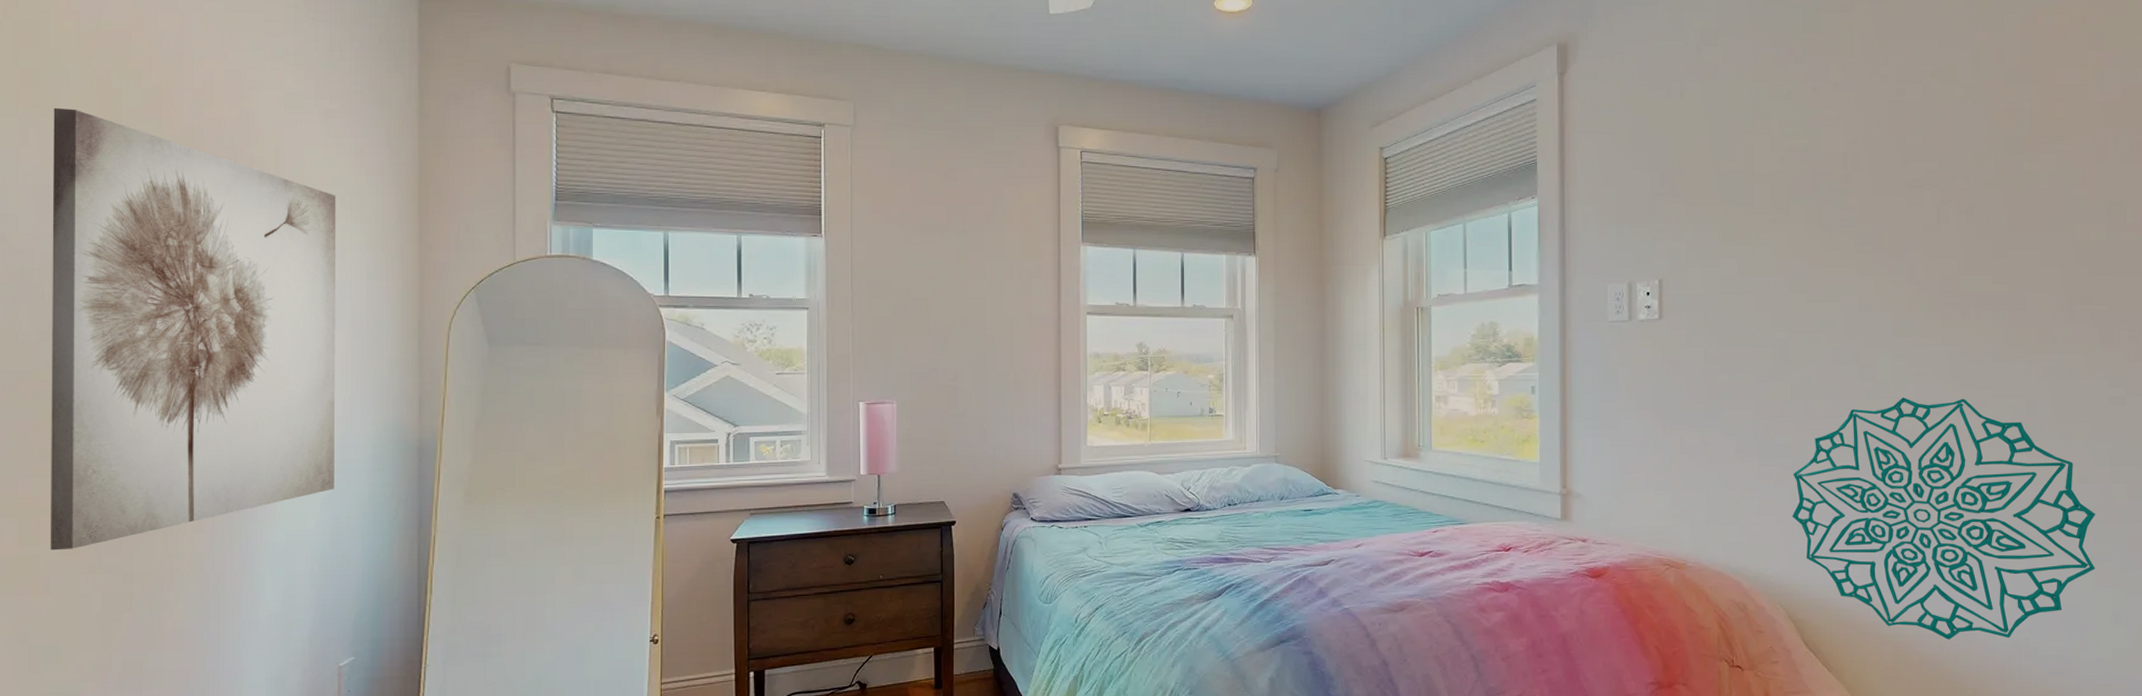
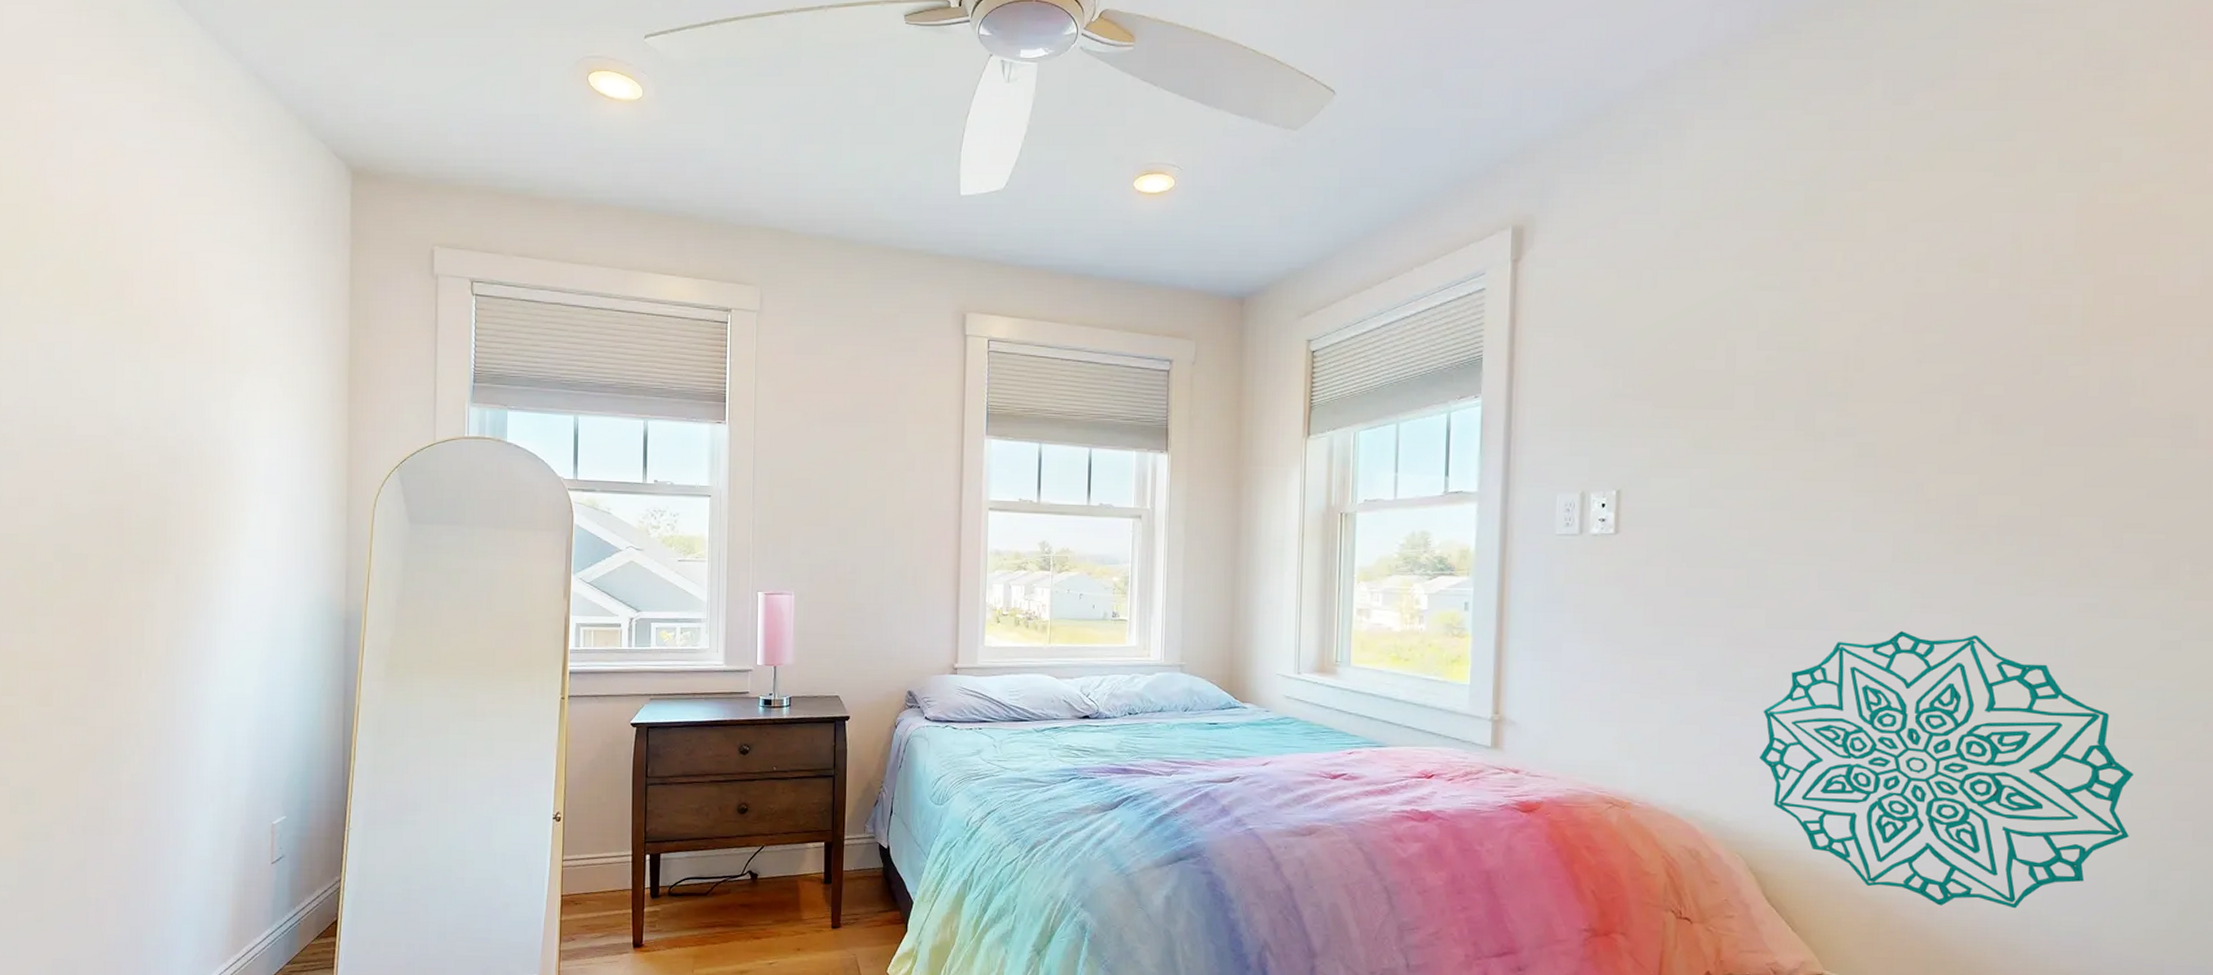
wall art: present [50,107,336,551] -> none [27,287,275,702]

